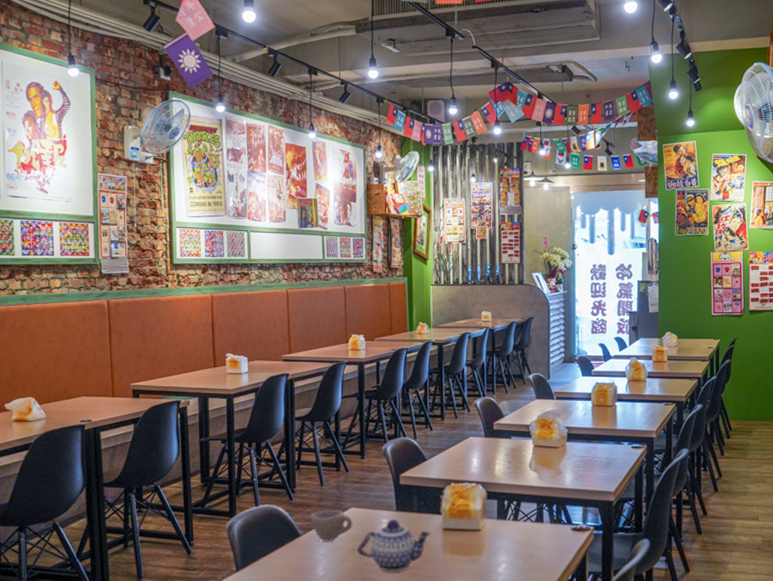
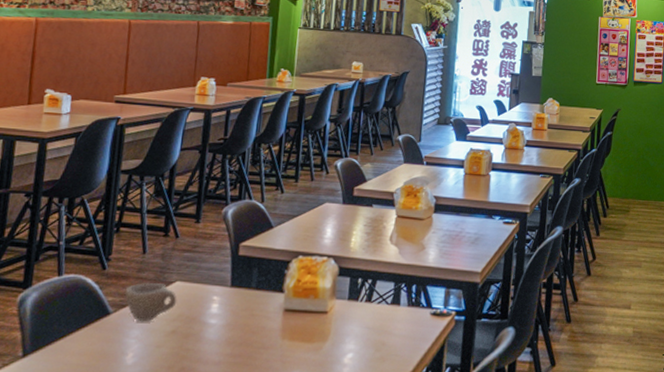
teapot: present [357,520,432,572] -> none [178,297,271,360]

